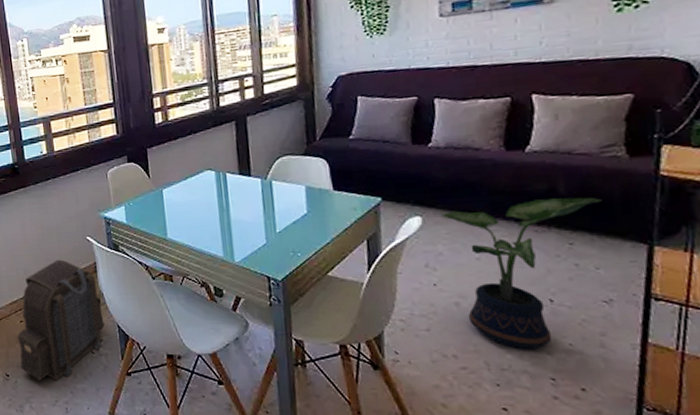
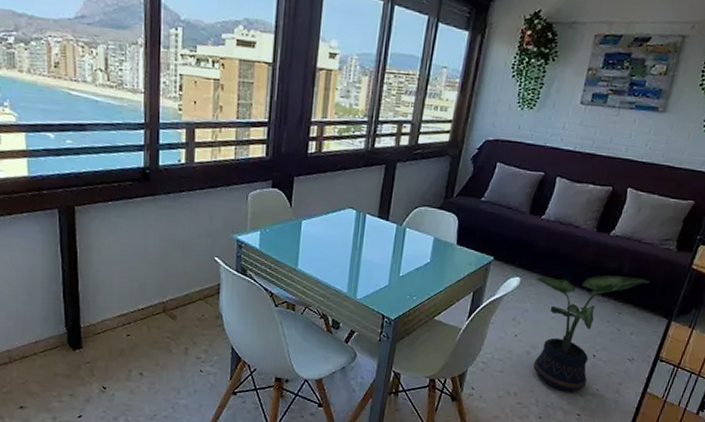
backpack: present [17,259,105,381] -> none [120,276,220,396]

